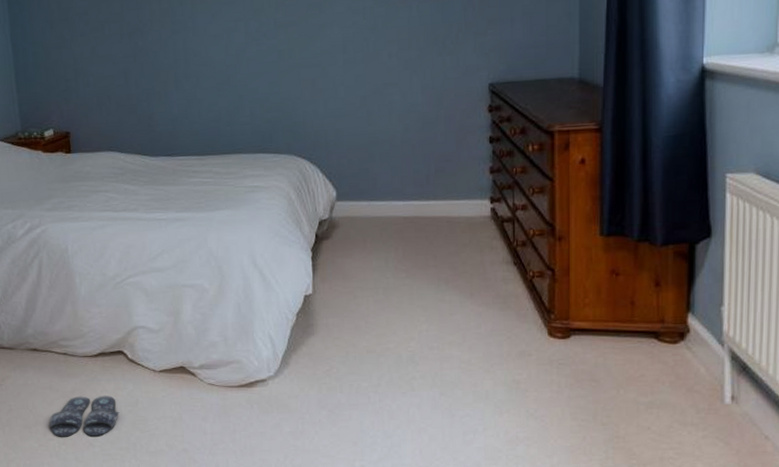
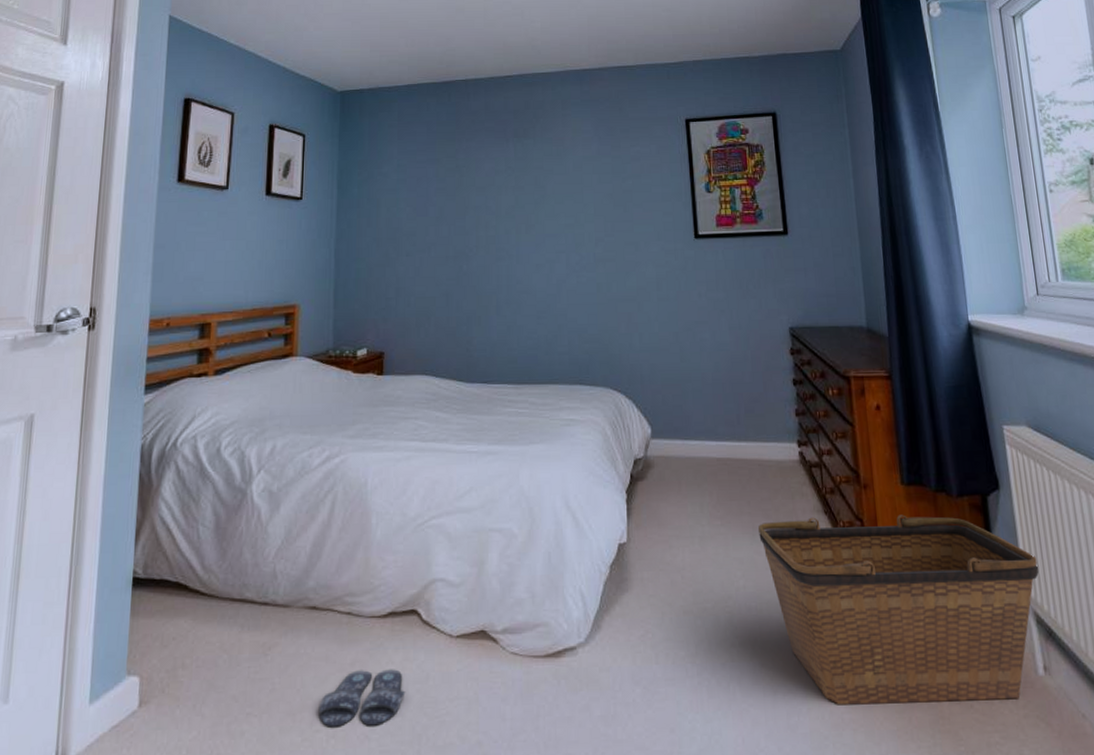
bicycle basket: none [444,264,743,426] -> present [758,514,1039,705]

